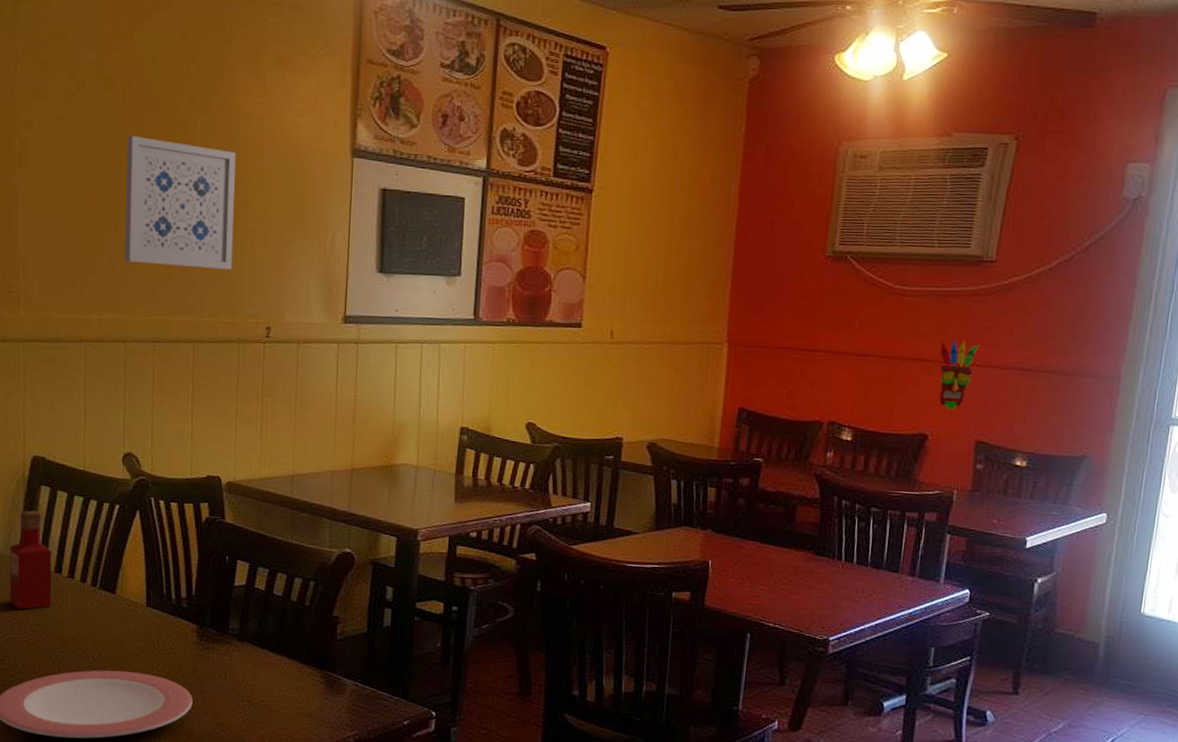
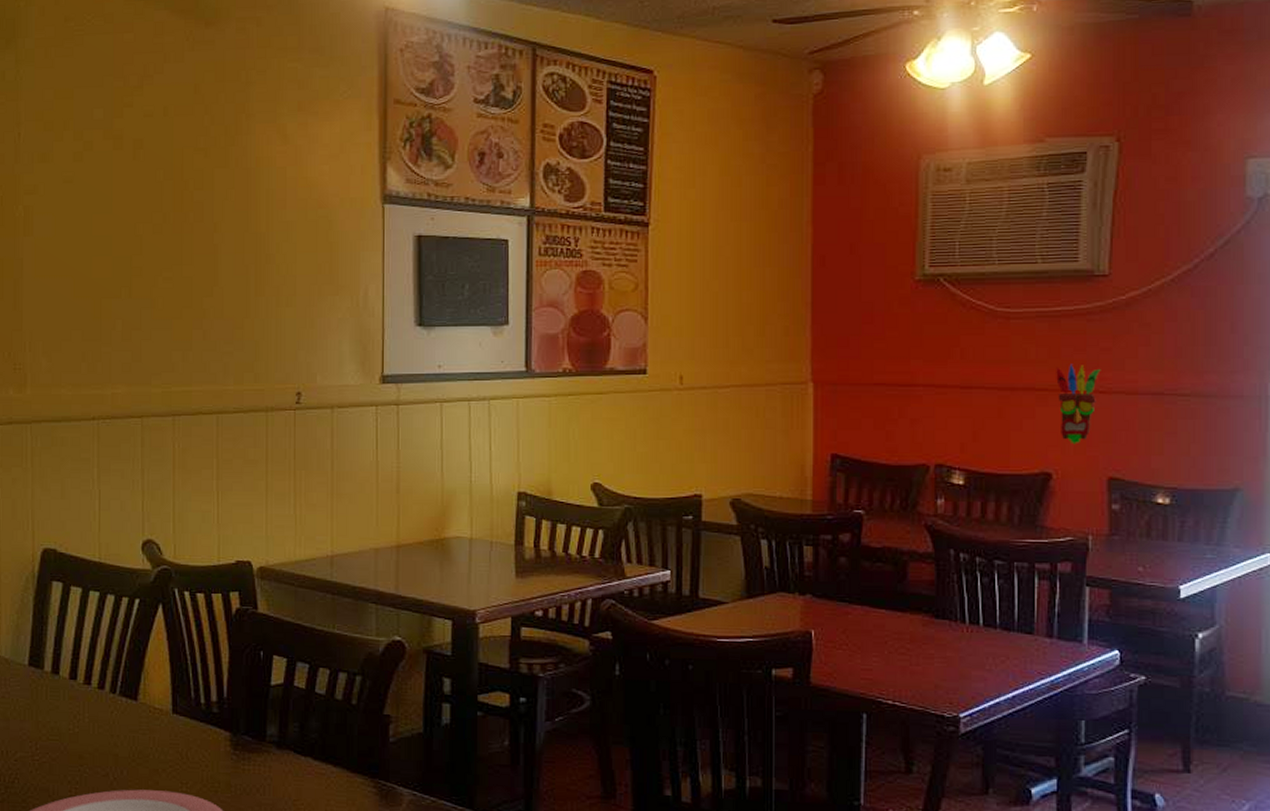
tabasco sauce: present [9,510,52,610] -> none [19,610,66,724]
wall art: present [125,135,236,270] -> none [138,194,257,332]

